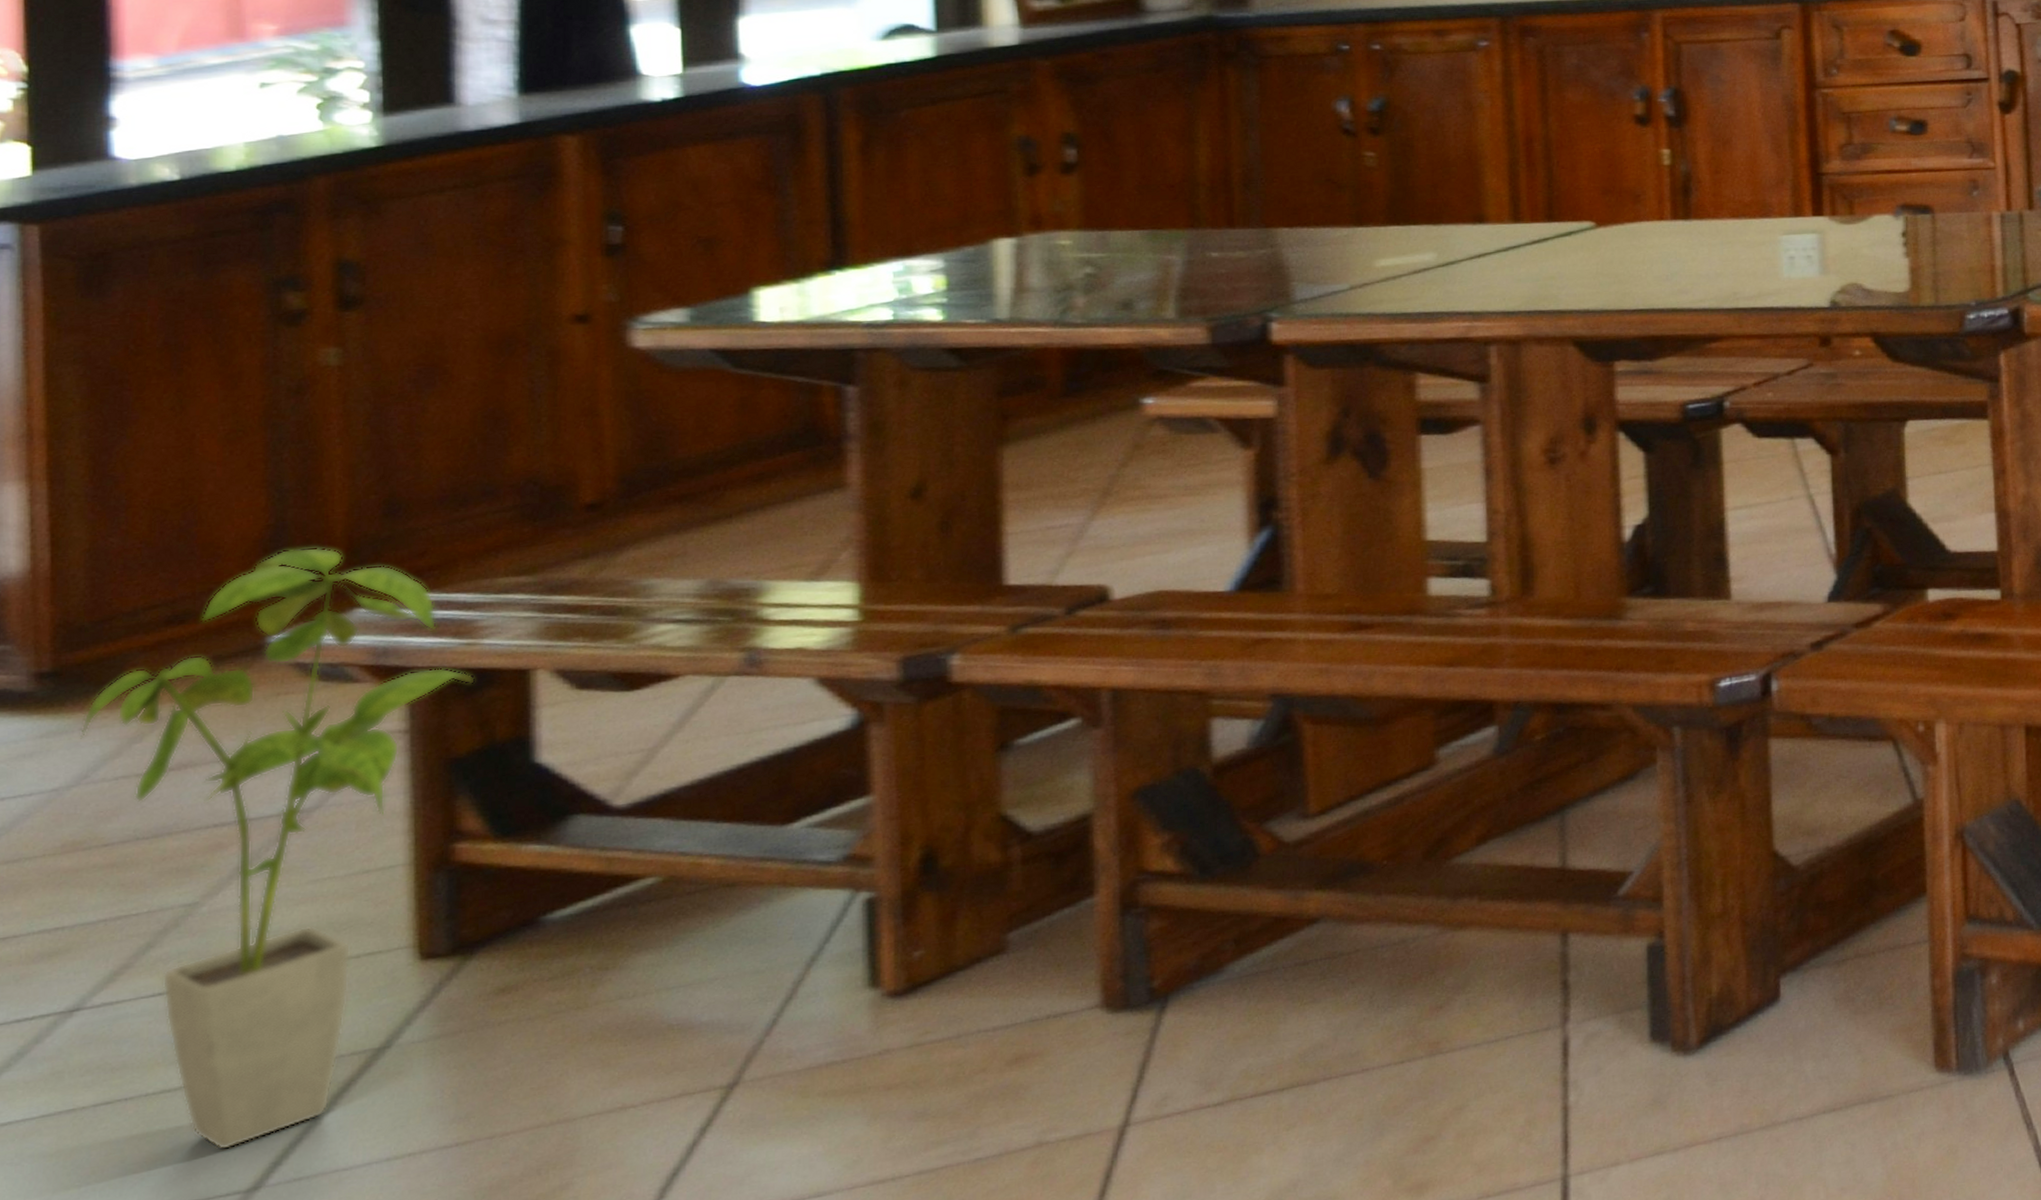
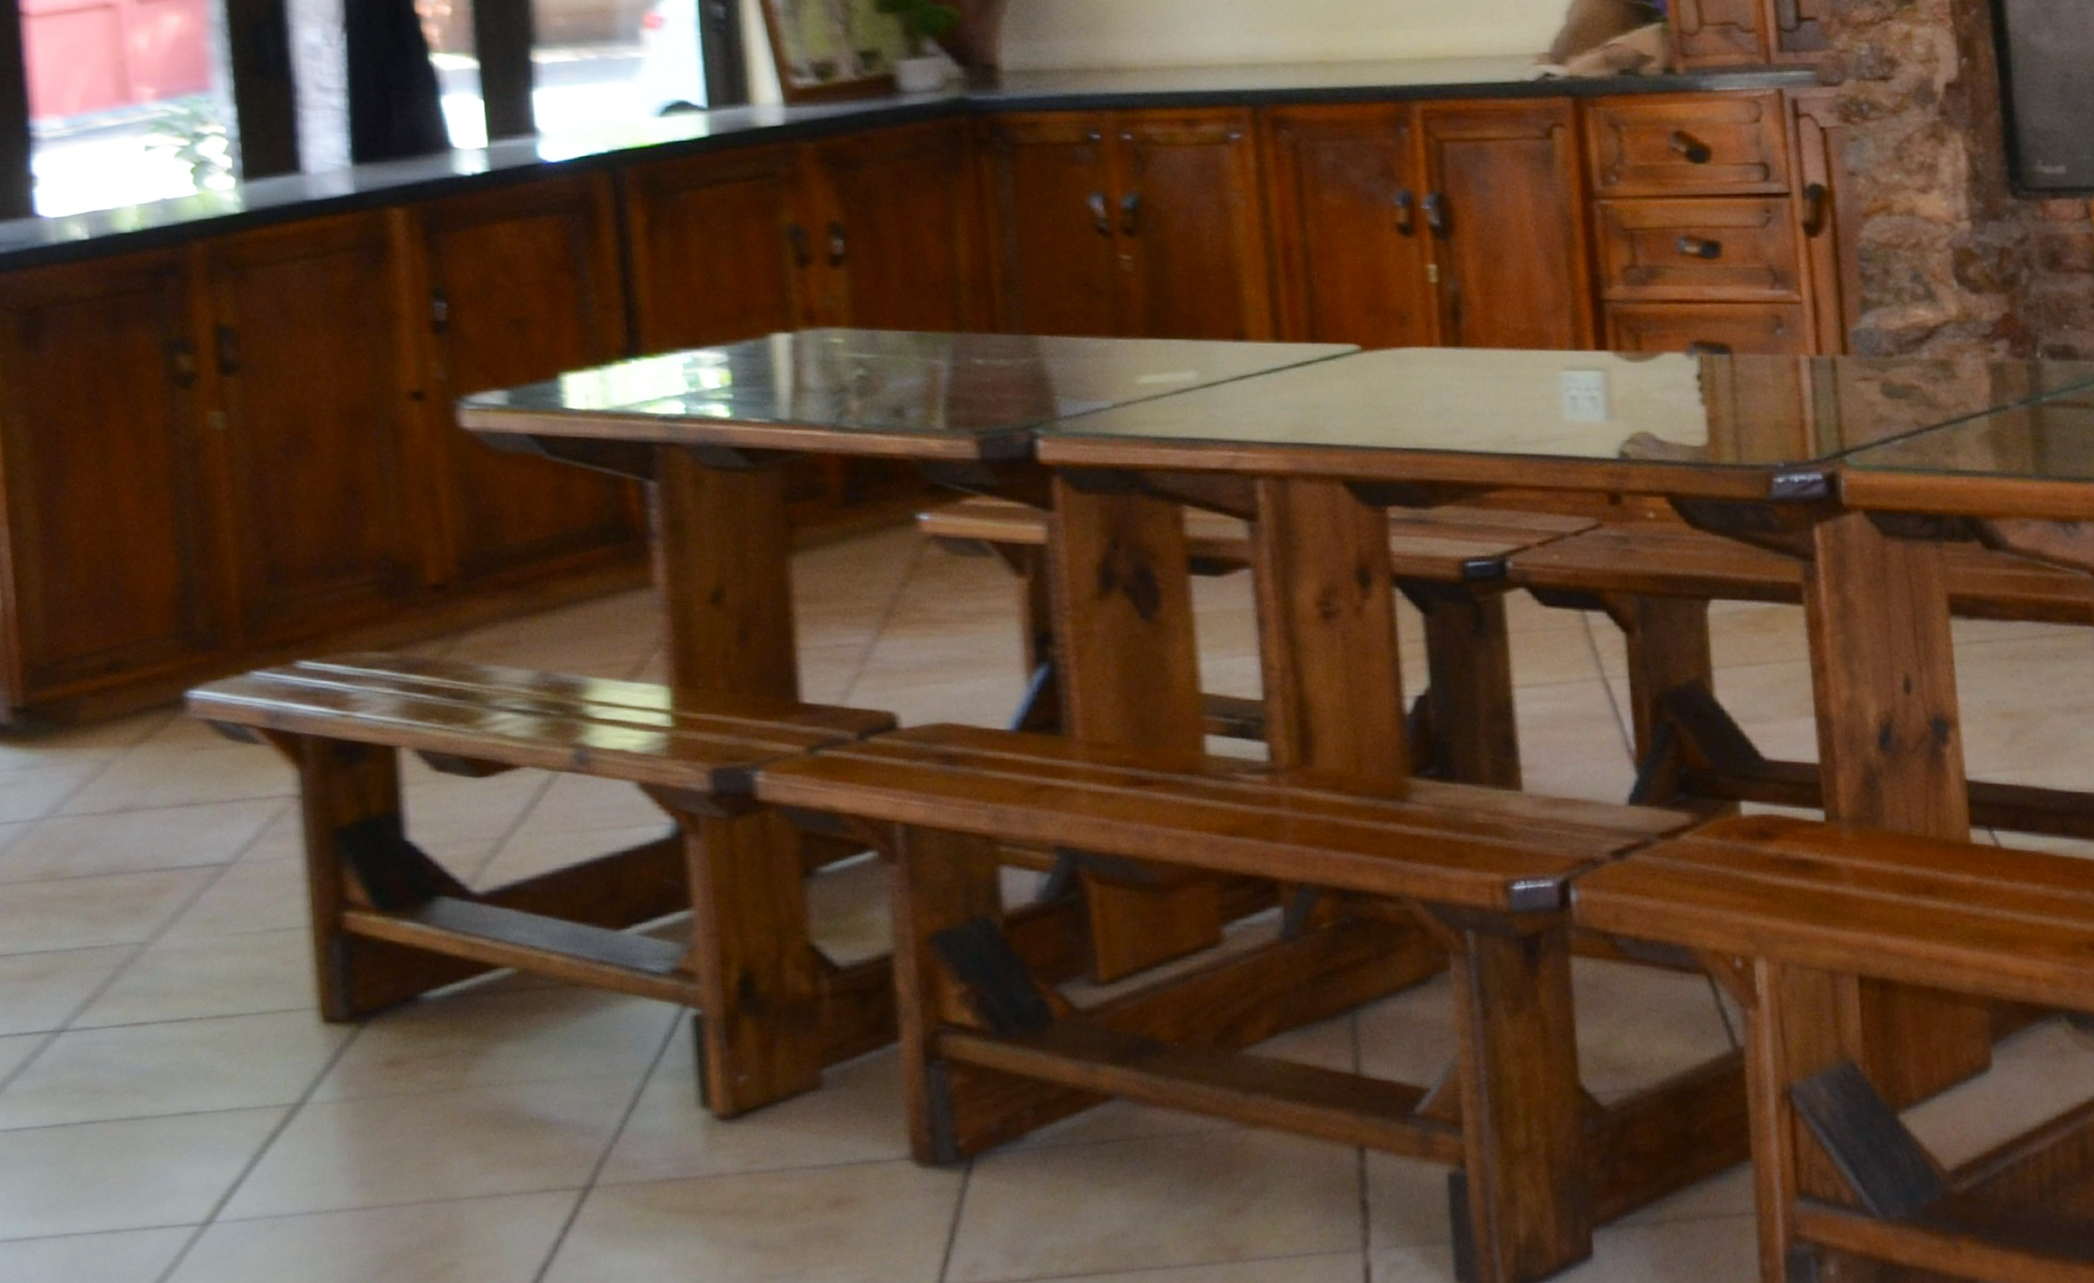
house plant: present [80,546,475,1151] -> none [48,607,351,1182]

